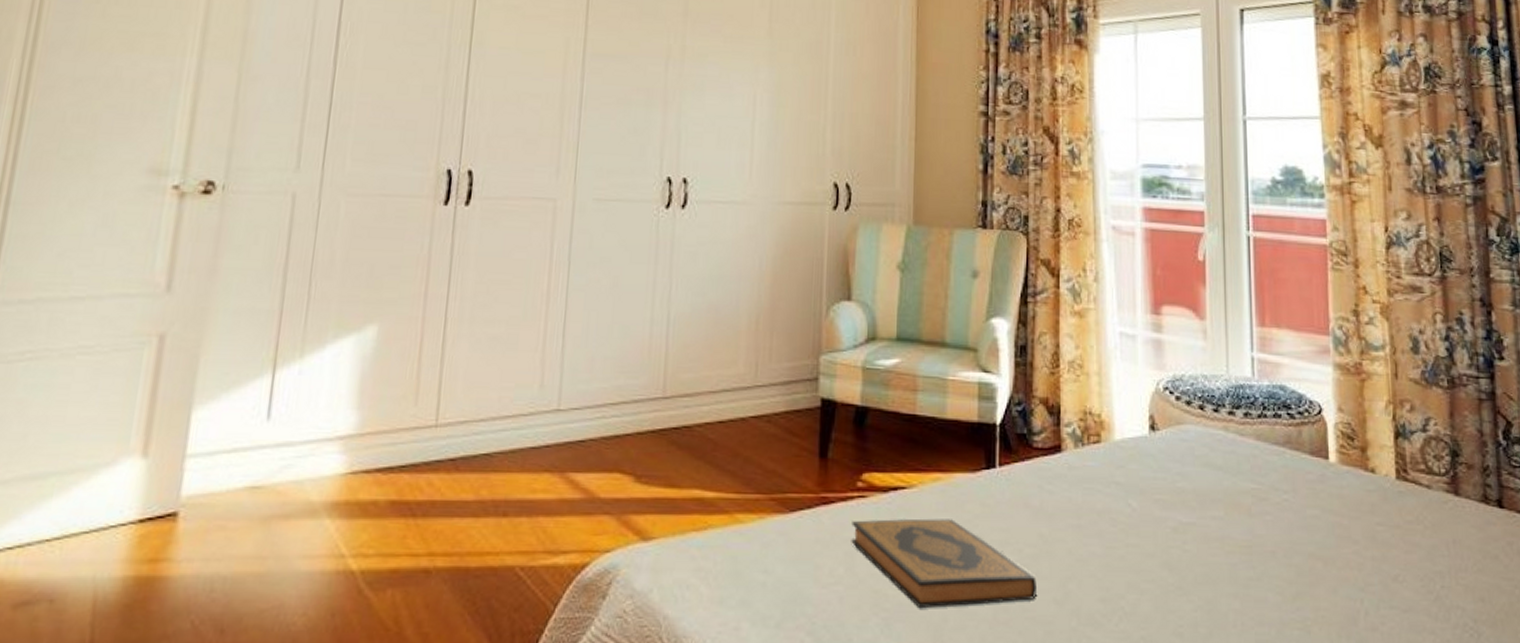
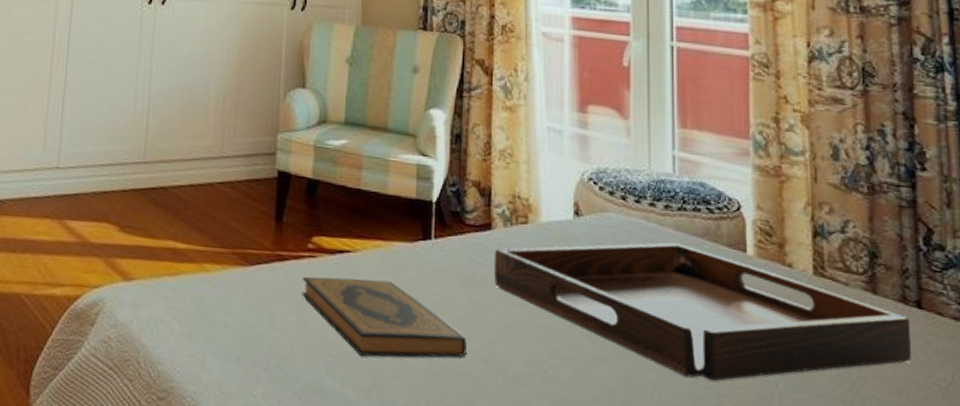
serving tray: none [1064,454,1495,603] -> present [493,242,912,381]

